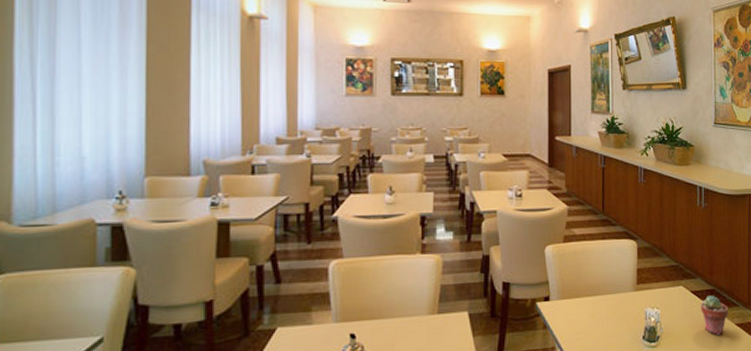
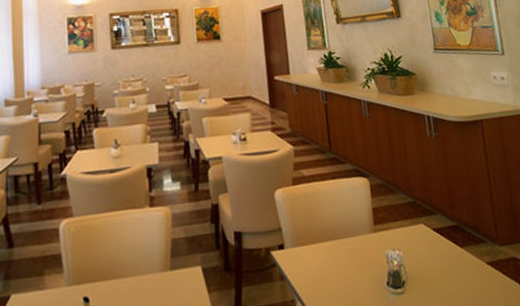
potted succulent: present [700,295,728,335] -> none [444,232,476,277]

